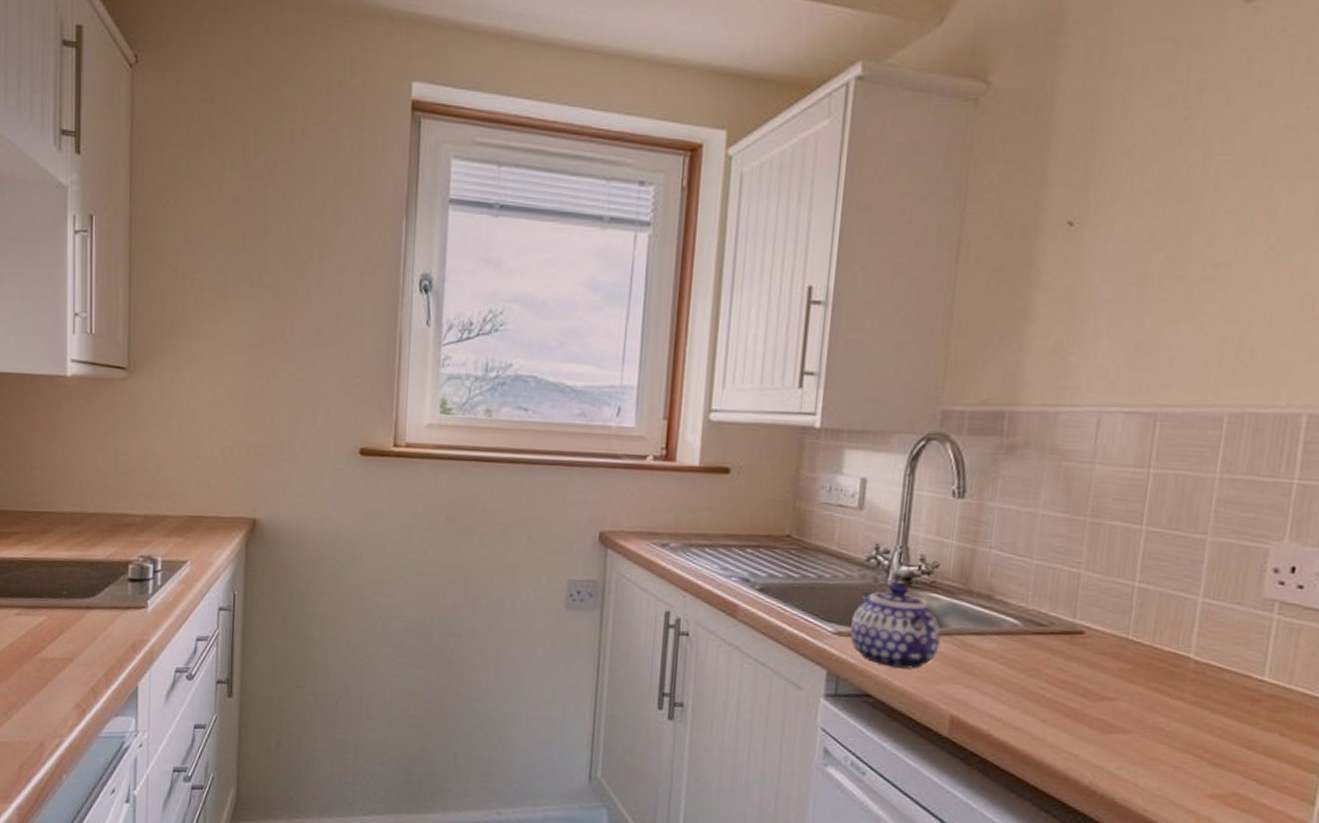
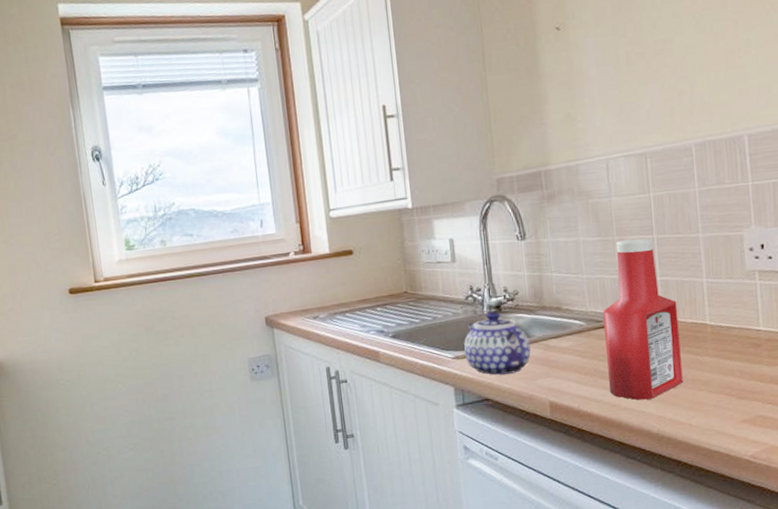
ketchup bottle: none [1035,524,1155,741] -> present [603,238,683,400]

